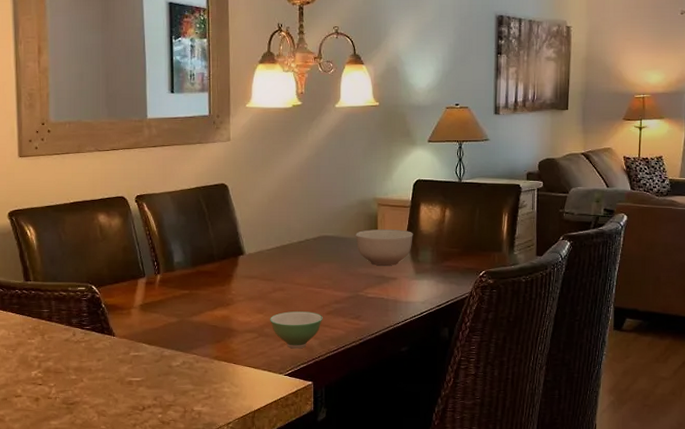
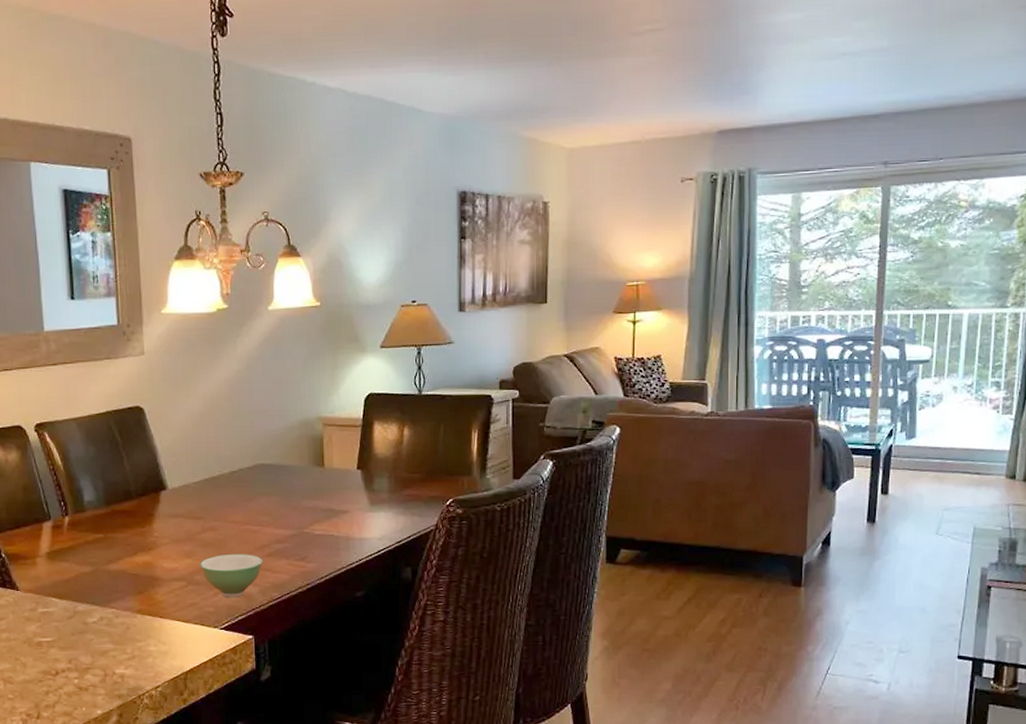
bowl: present [356,229,413,266] -> none [298,453,366,498]

